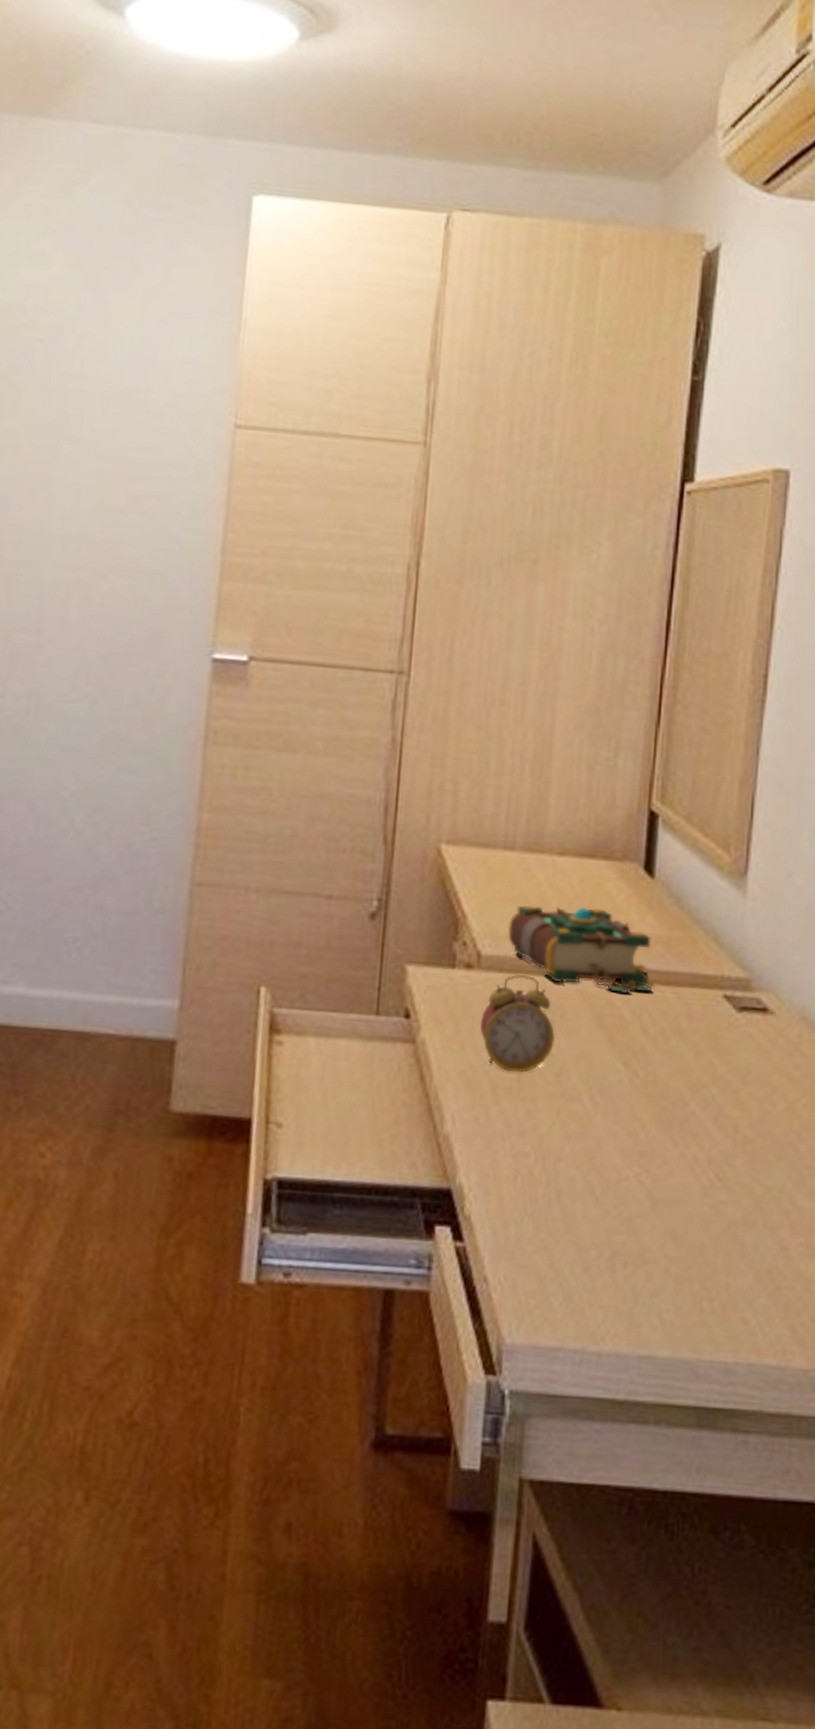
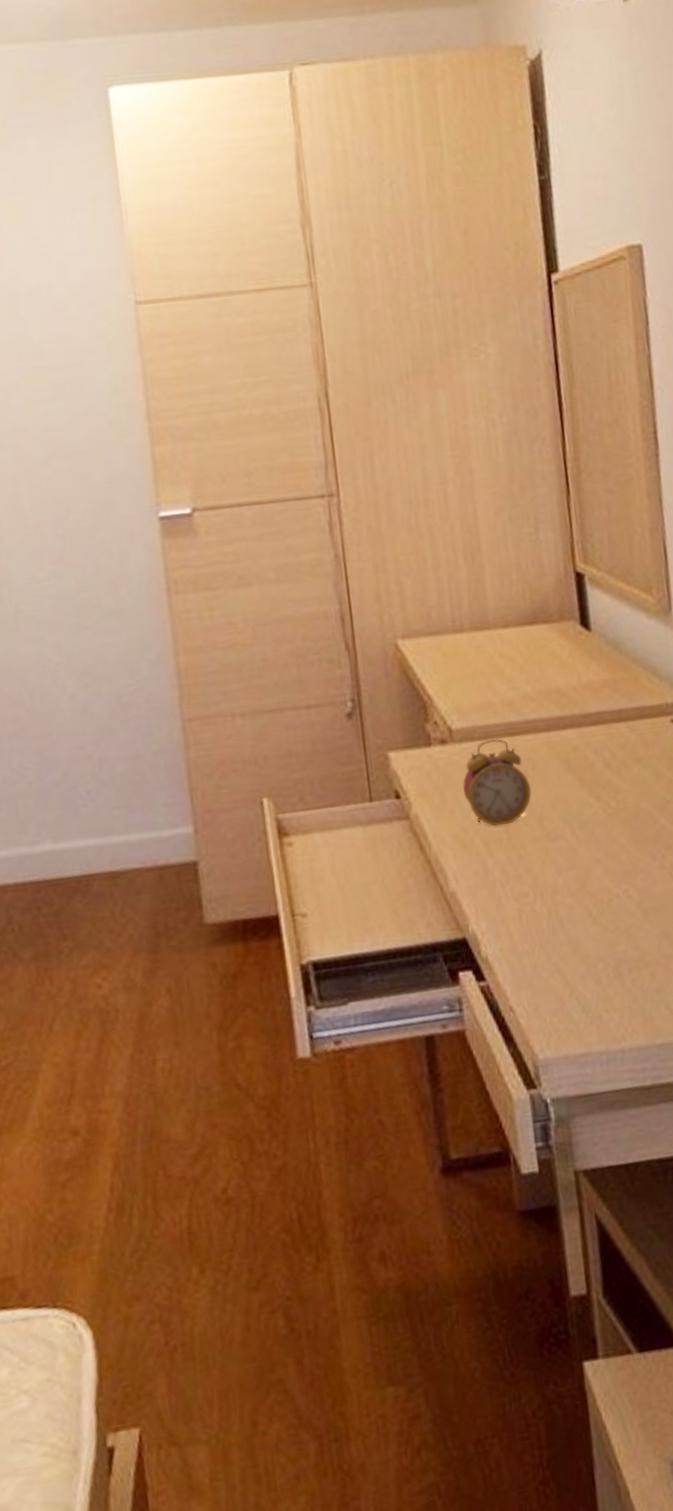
book: present [507,904,652,995] -> none [470,666,607,740]

